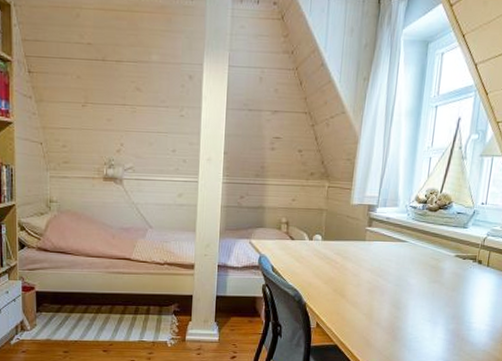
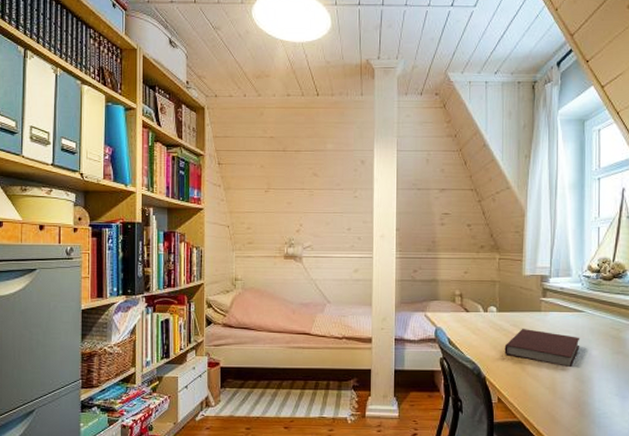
notebook: none [326,257,401,295] -> present [504,329,580,368]

